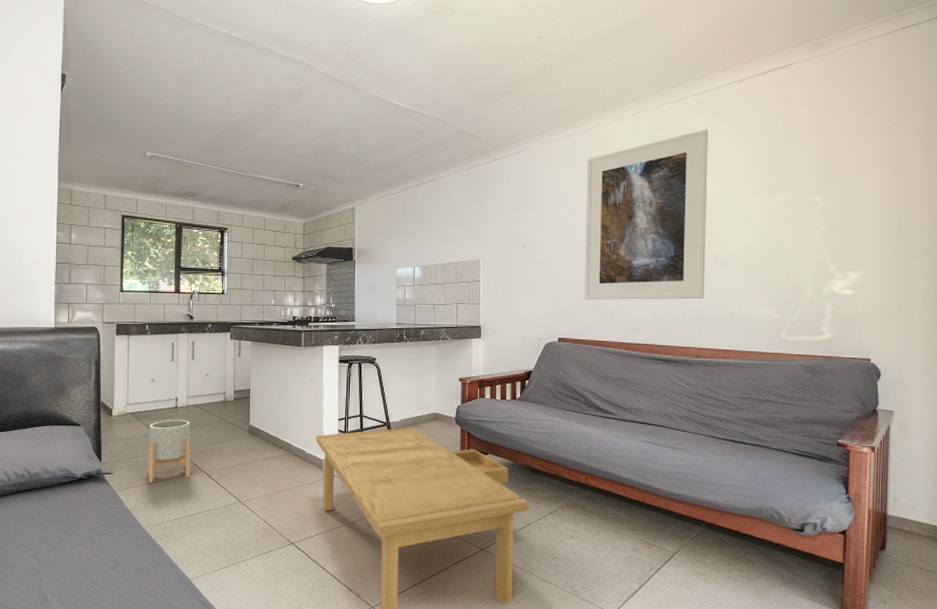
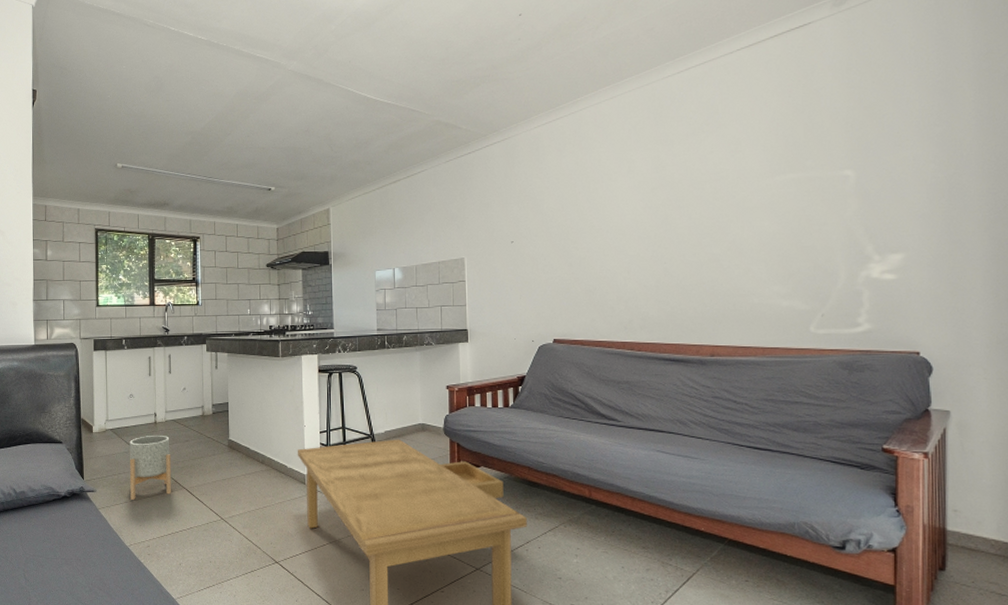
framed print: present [583,129,708,300] -> none [578,102,718,297]

